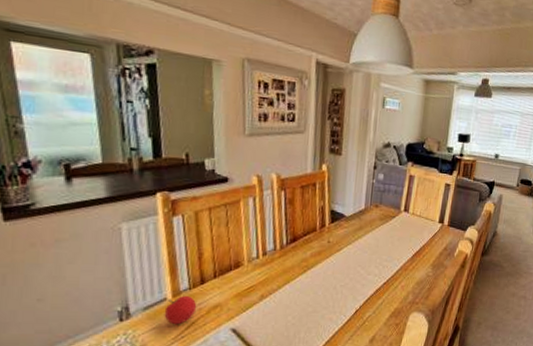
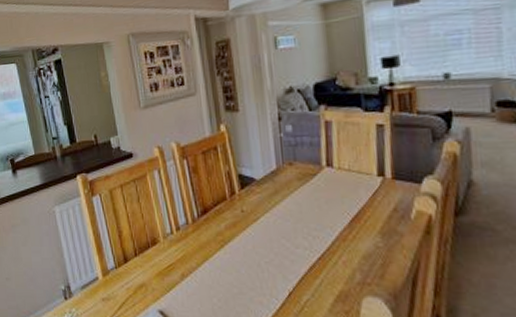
fruit: present [164,295,197,325] -> none [98,274,125,305]

